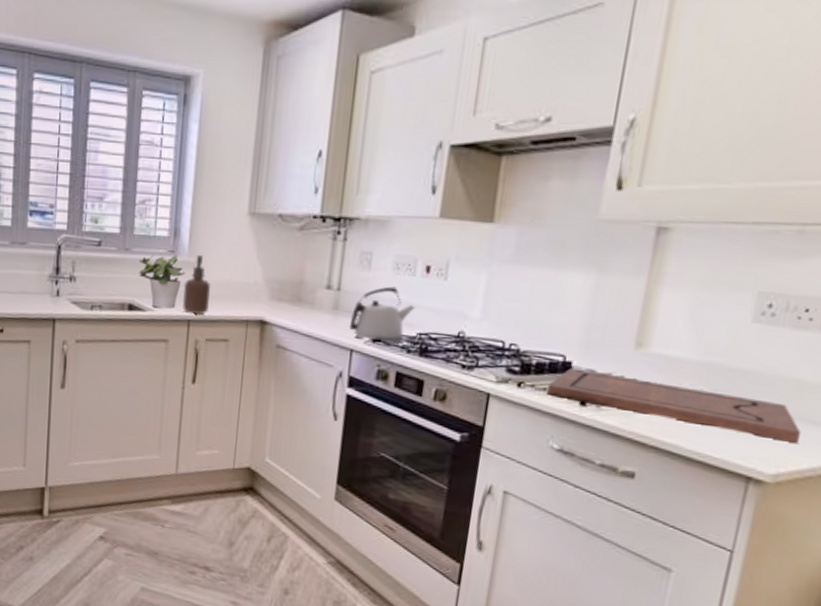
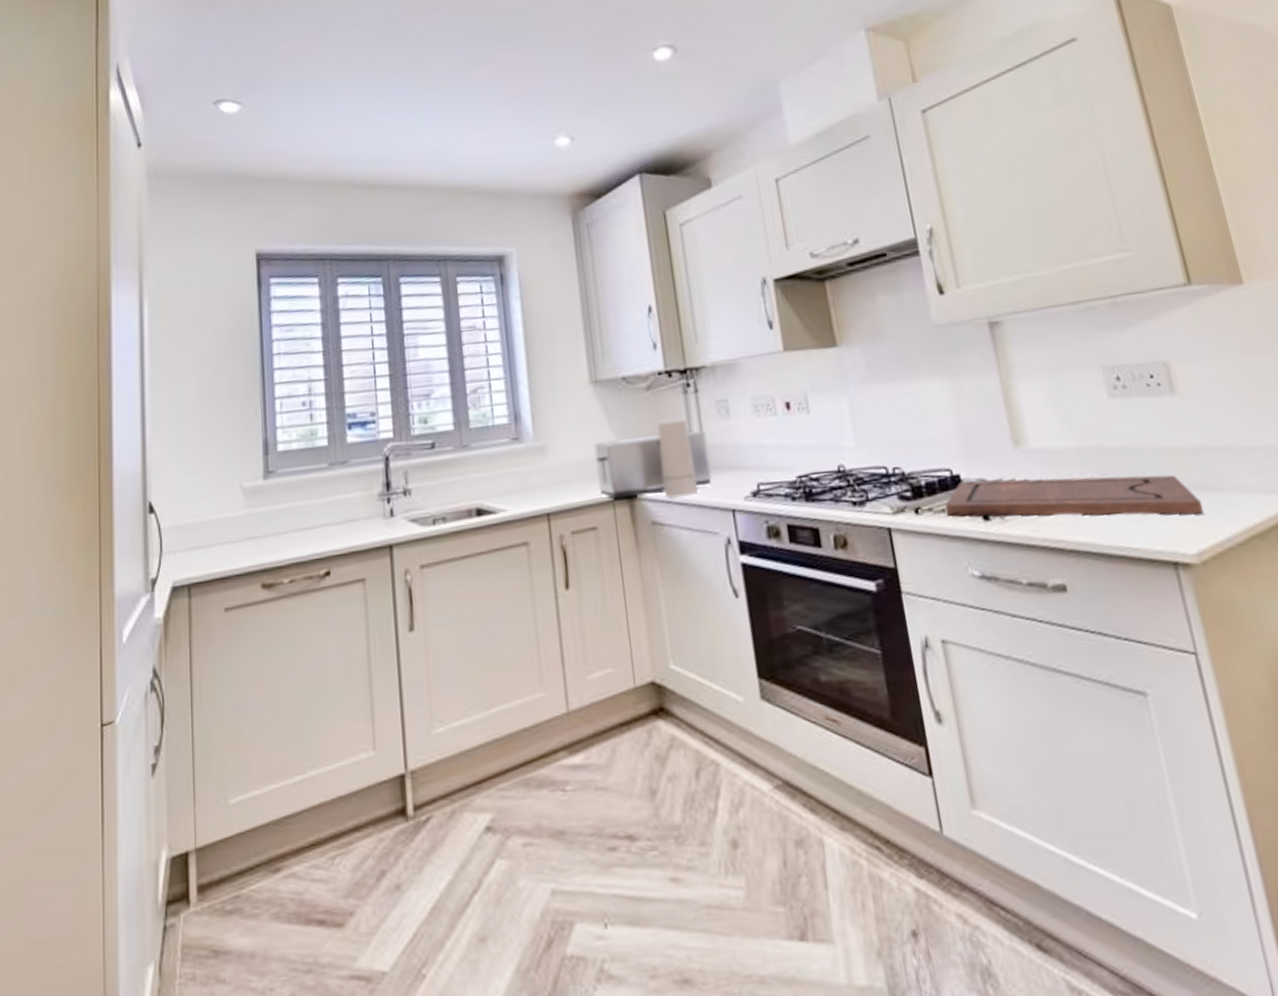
potted plant: present [138,254,185,309] -> none [480,442,535,507]
soap dispenser: present [181,255,210,315] -> none [534,437,568,507]
toaster: none [237,268,344,325] -> present [594,430,712,499]
canister: none [293,262,329,331] -> present [658,420,698,498]
kettle: present [349,286,415,343] -> none [723,430,787,496]

